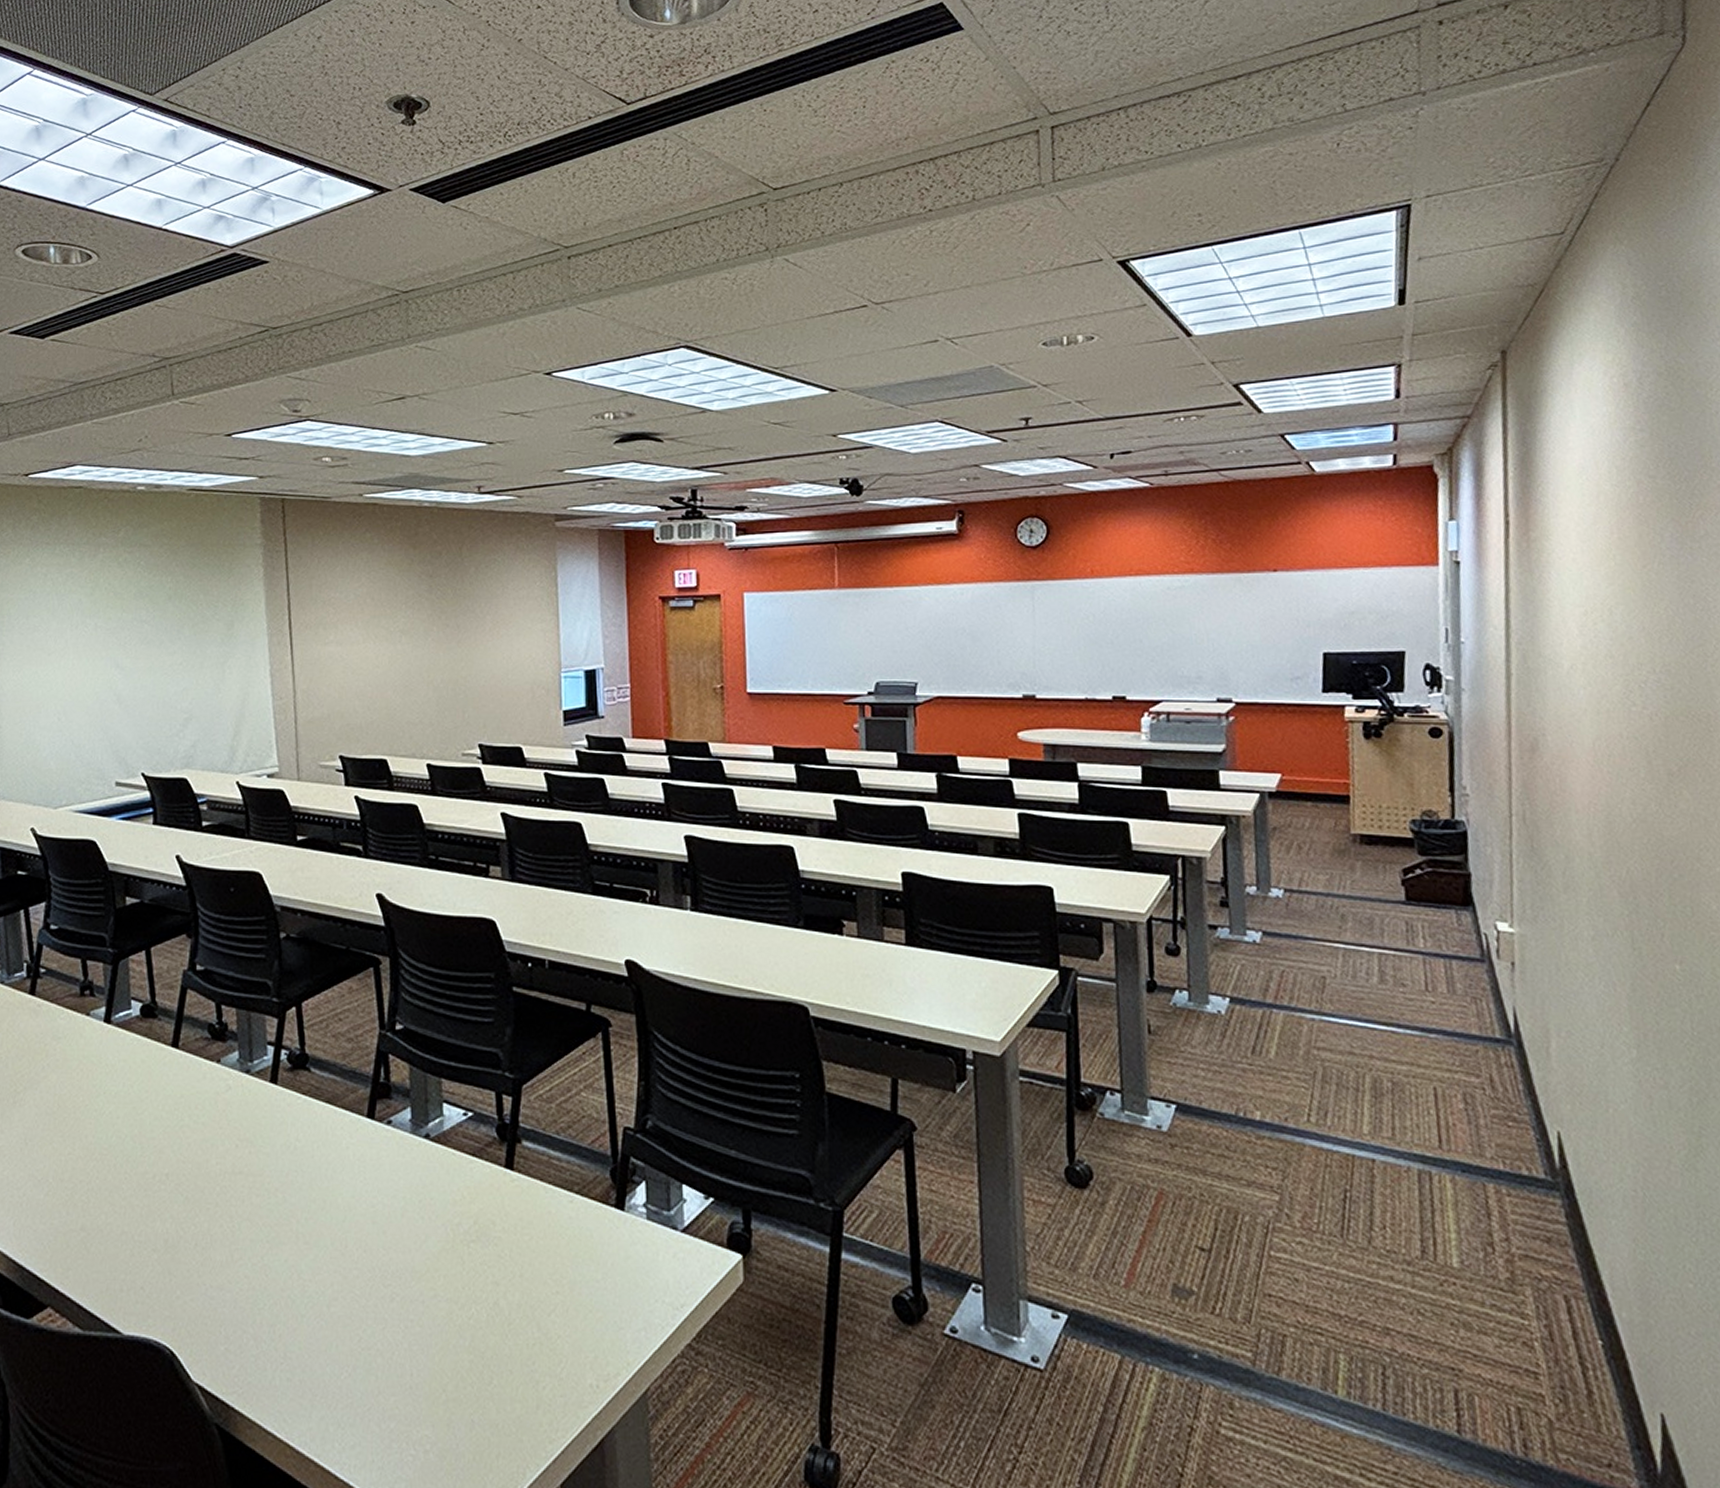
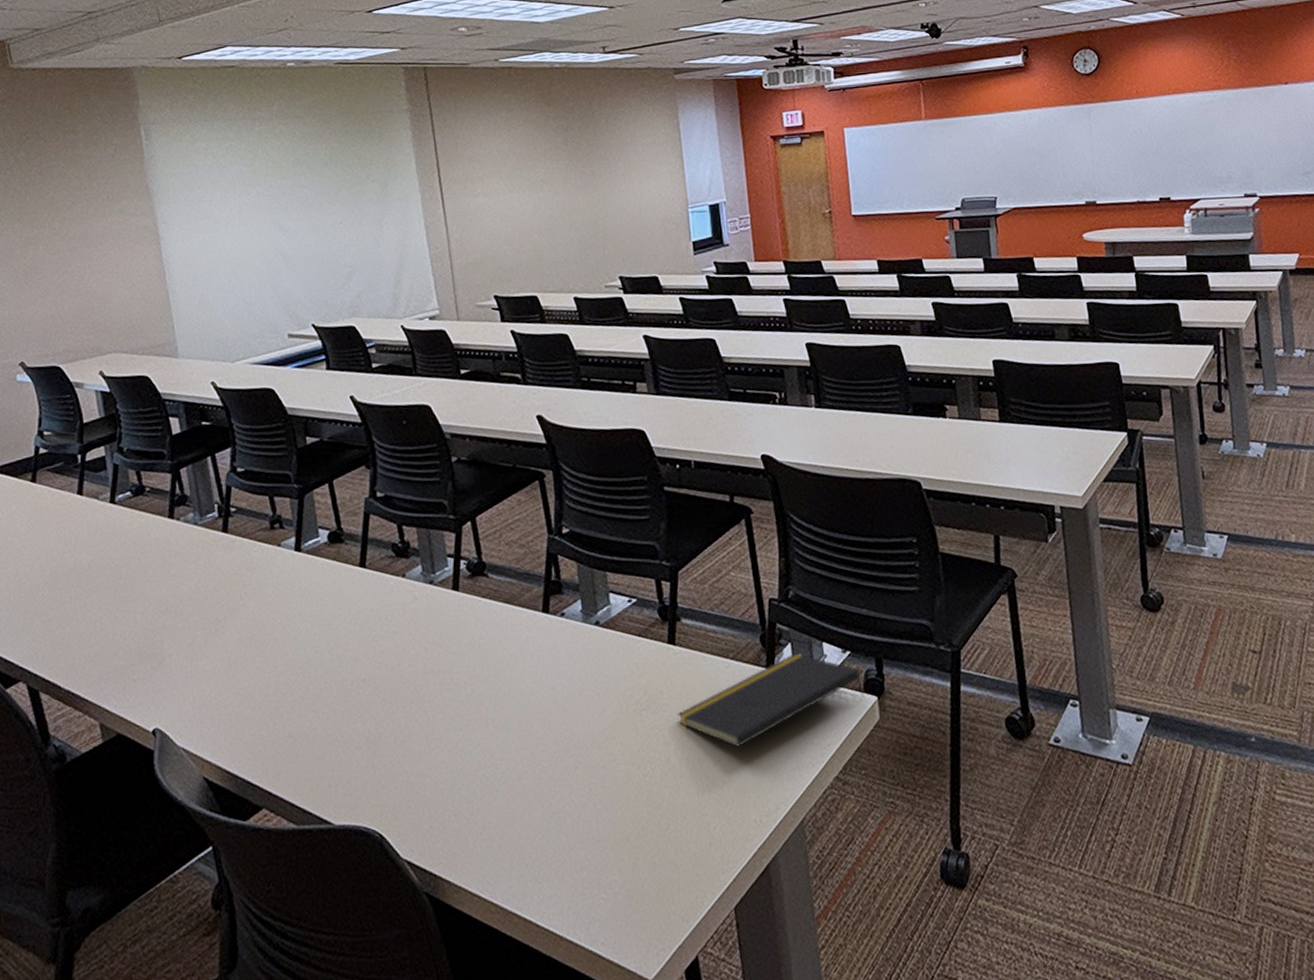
notepad: none [511,1194,727,1296] -> present [678,653,864,747]

